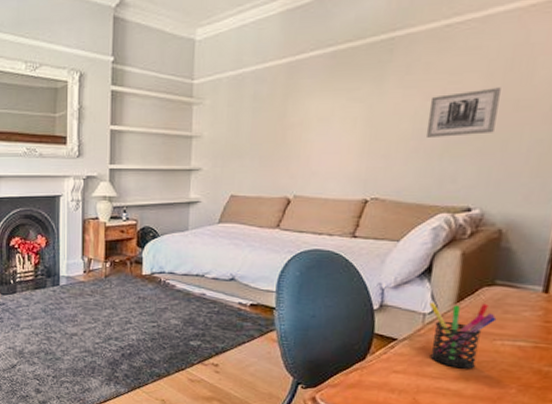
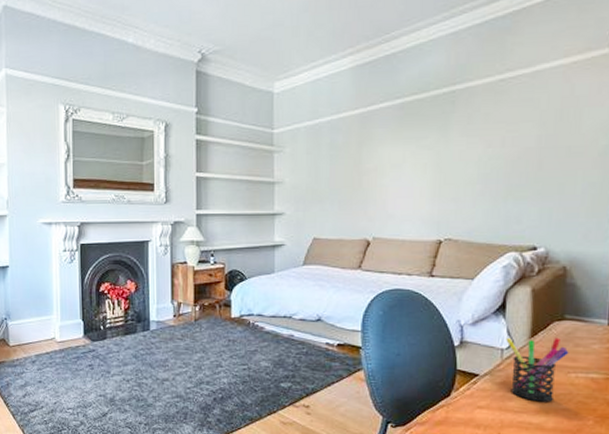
wall art: present [425,87,501,137] -> none [490,135,553,181]

